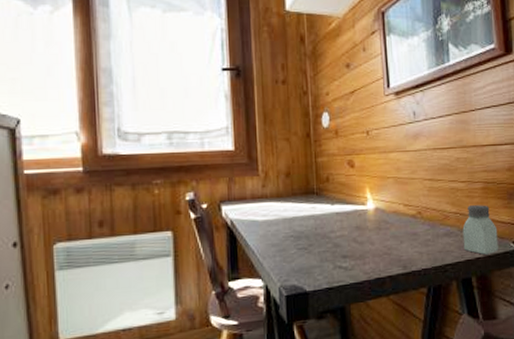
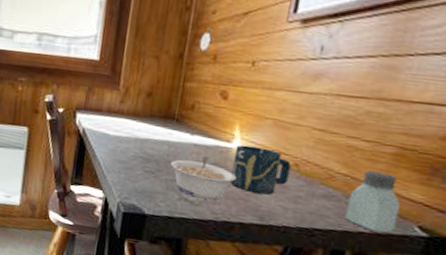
legume: none [319,221,377,263] -> present [170,155,236,200]
cup: none [370,203,416,246] -> present [230,144,292,195]

